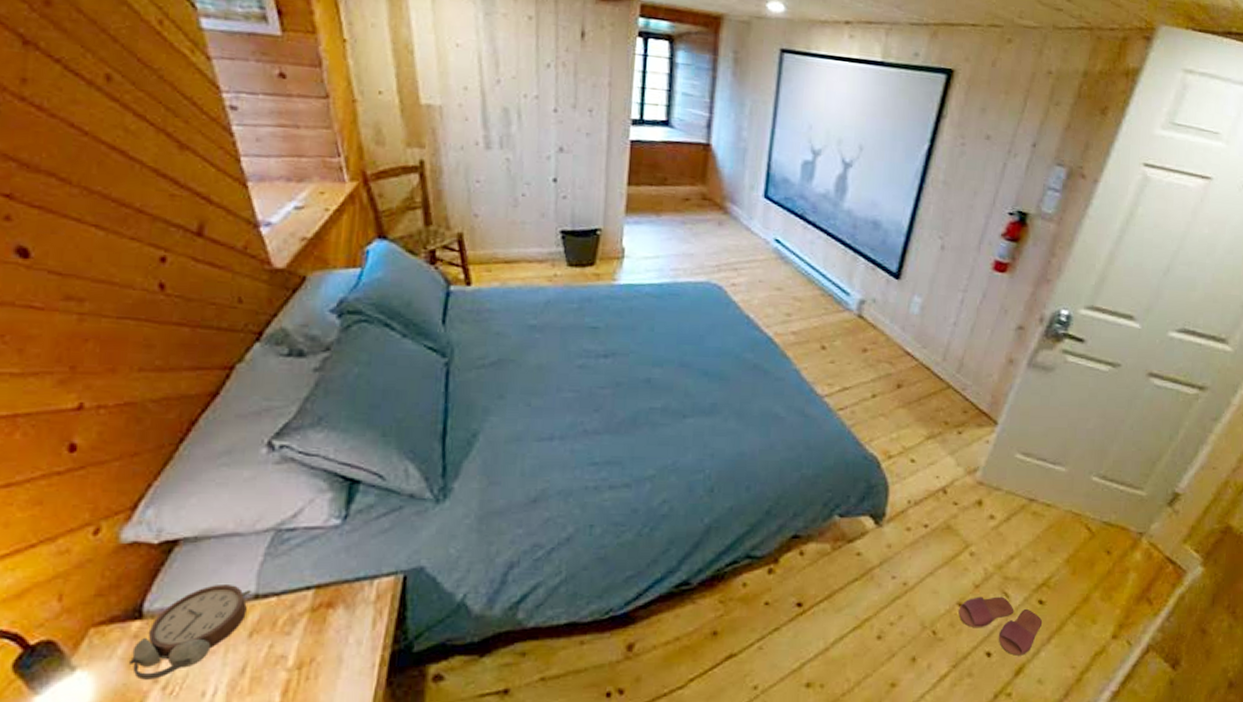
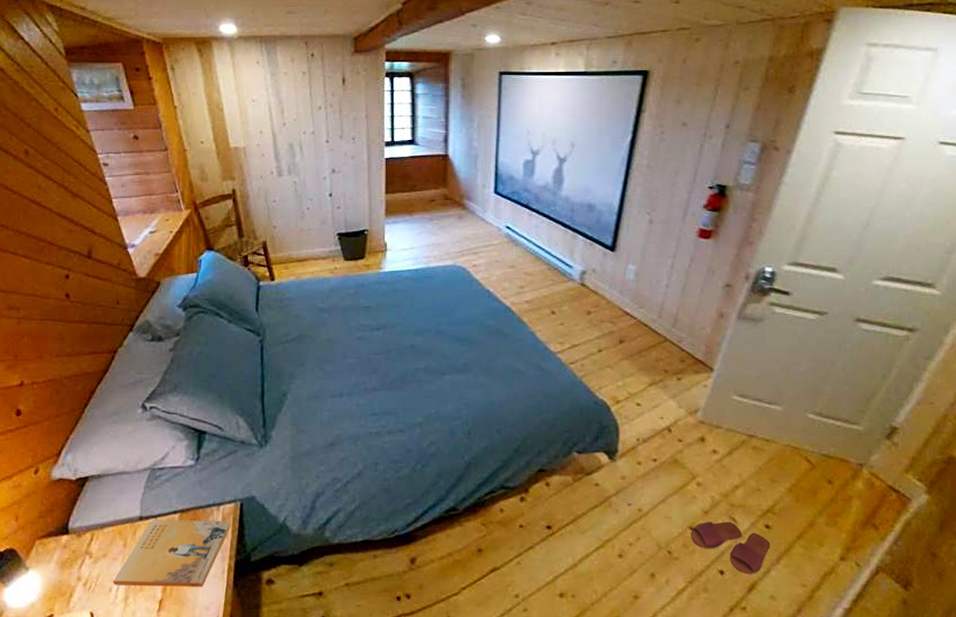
alarm clock: present [129,585,251,680] -> none [62,510,137,578]
book: none [208,599,389,689] -> present [113,520,232,587]

